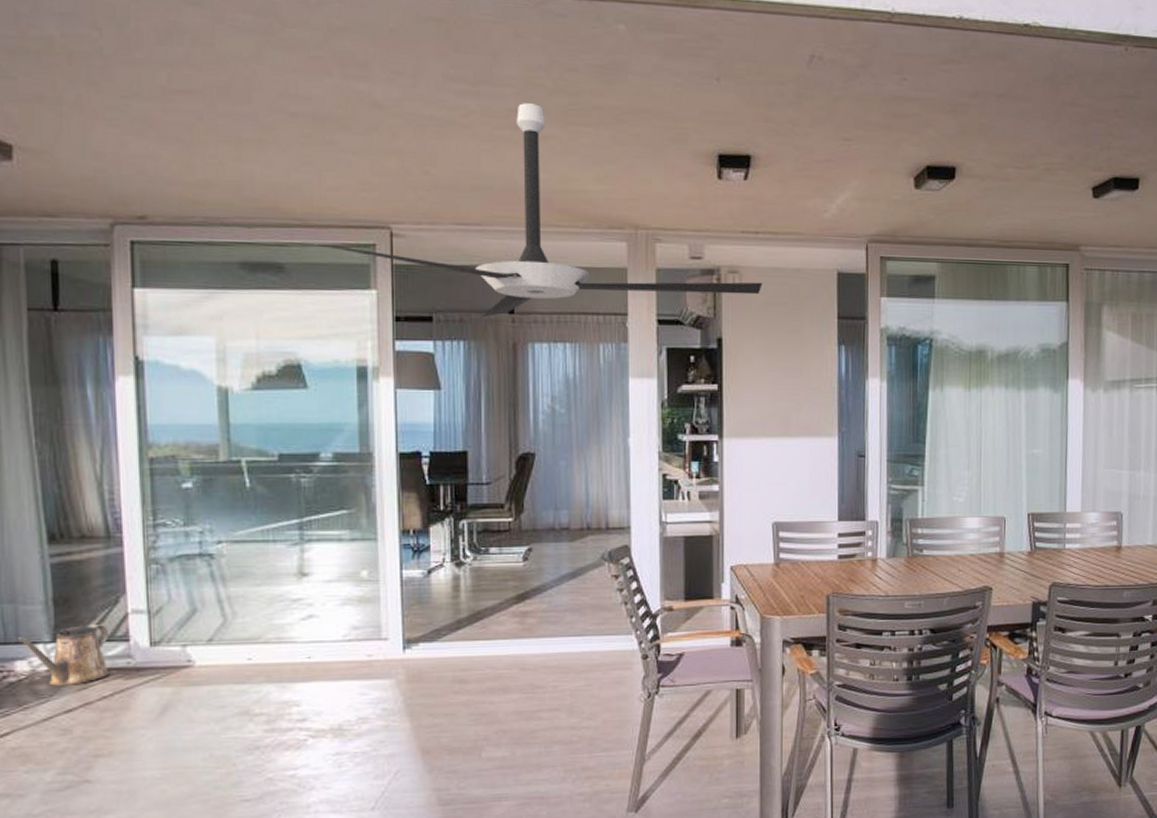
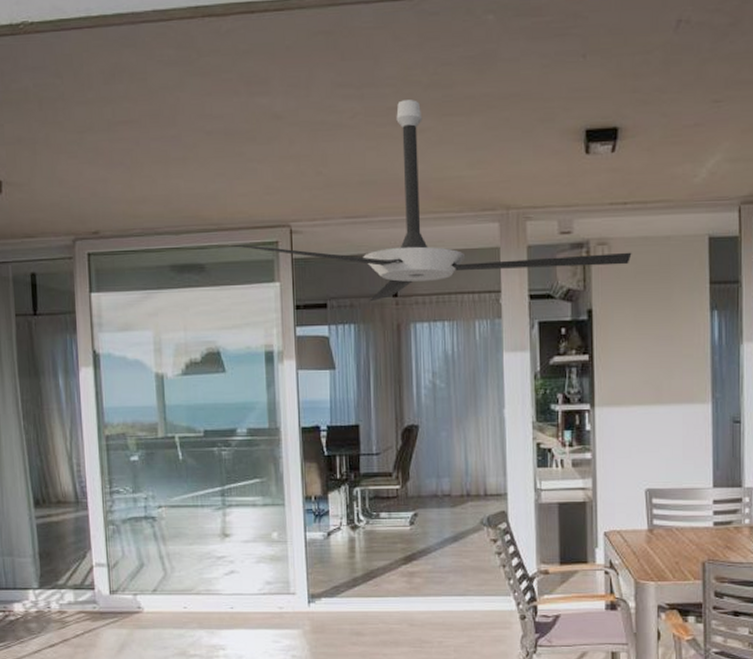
watering can: present [15,625,110,686] -> none [13,575,81,625]

